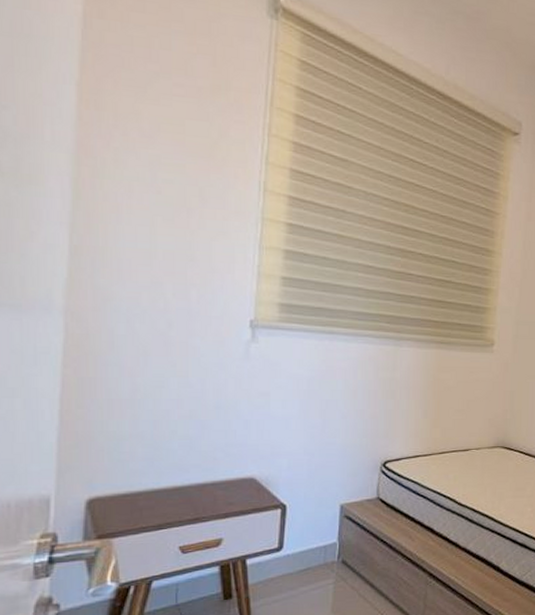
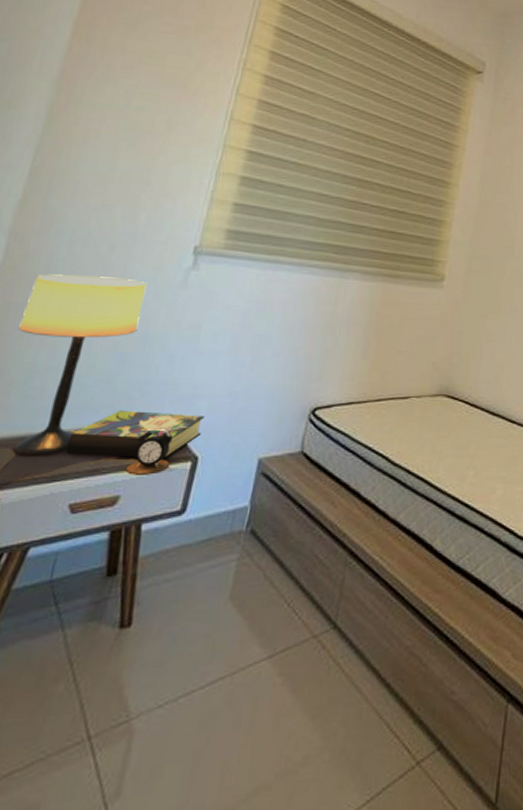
table lamp: none [97,350,211,509] -> present [13,274,147,455]
book: none [165,469,286,508] -> present [65,411,204,460]
alarm clock: none [224,482,261,522] -> present [126,428,173,475]

